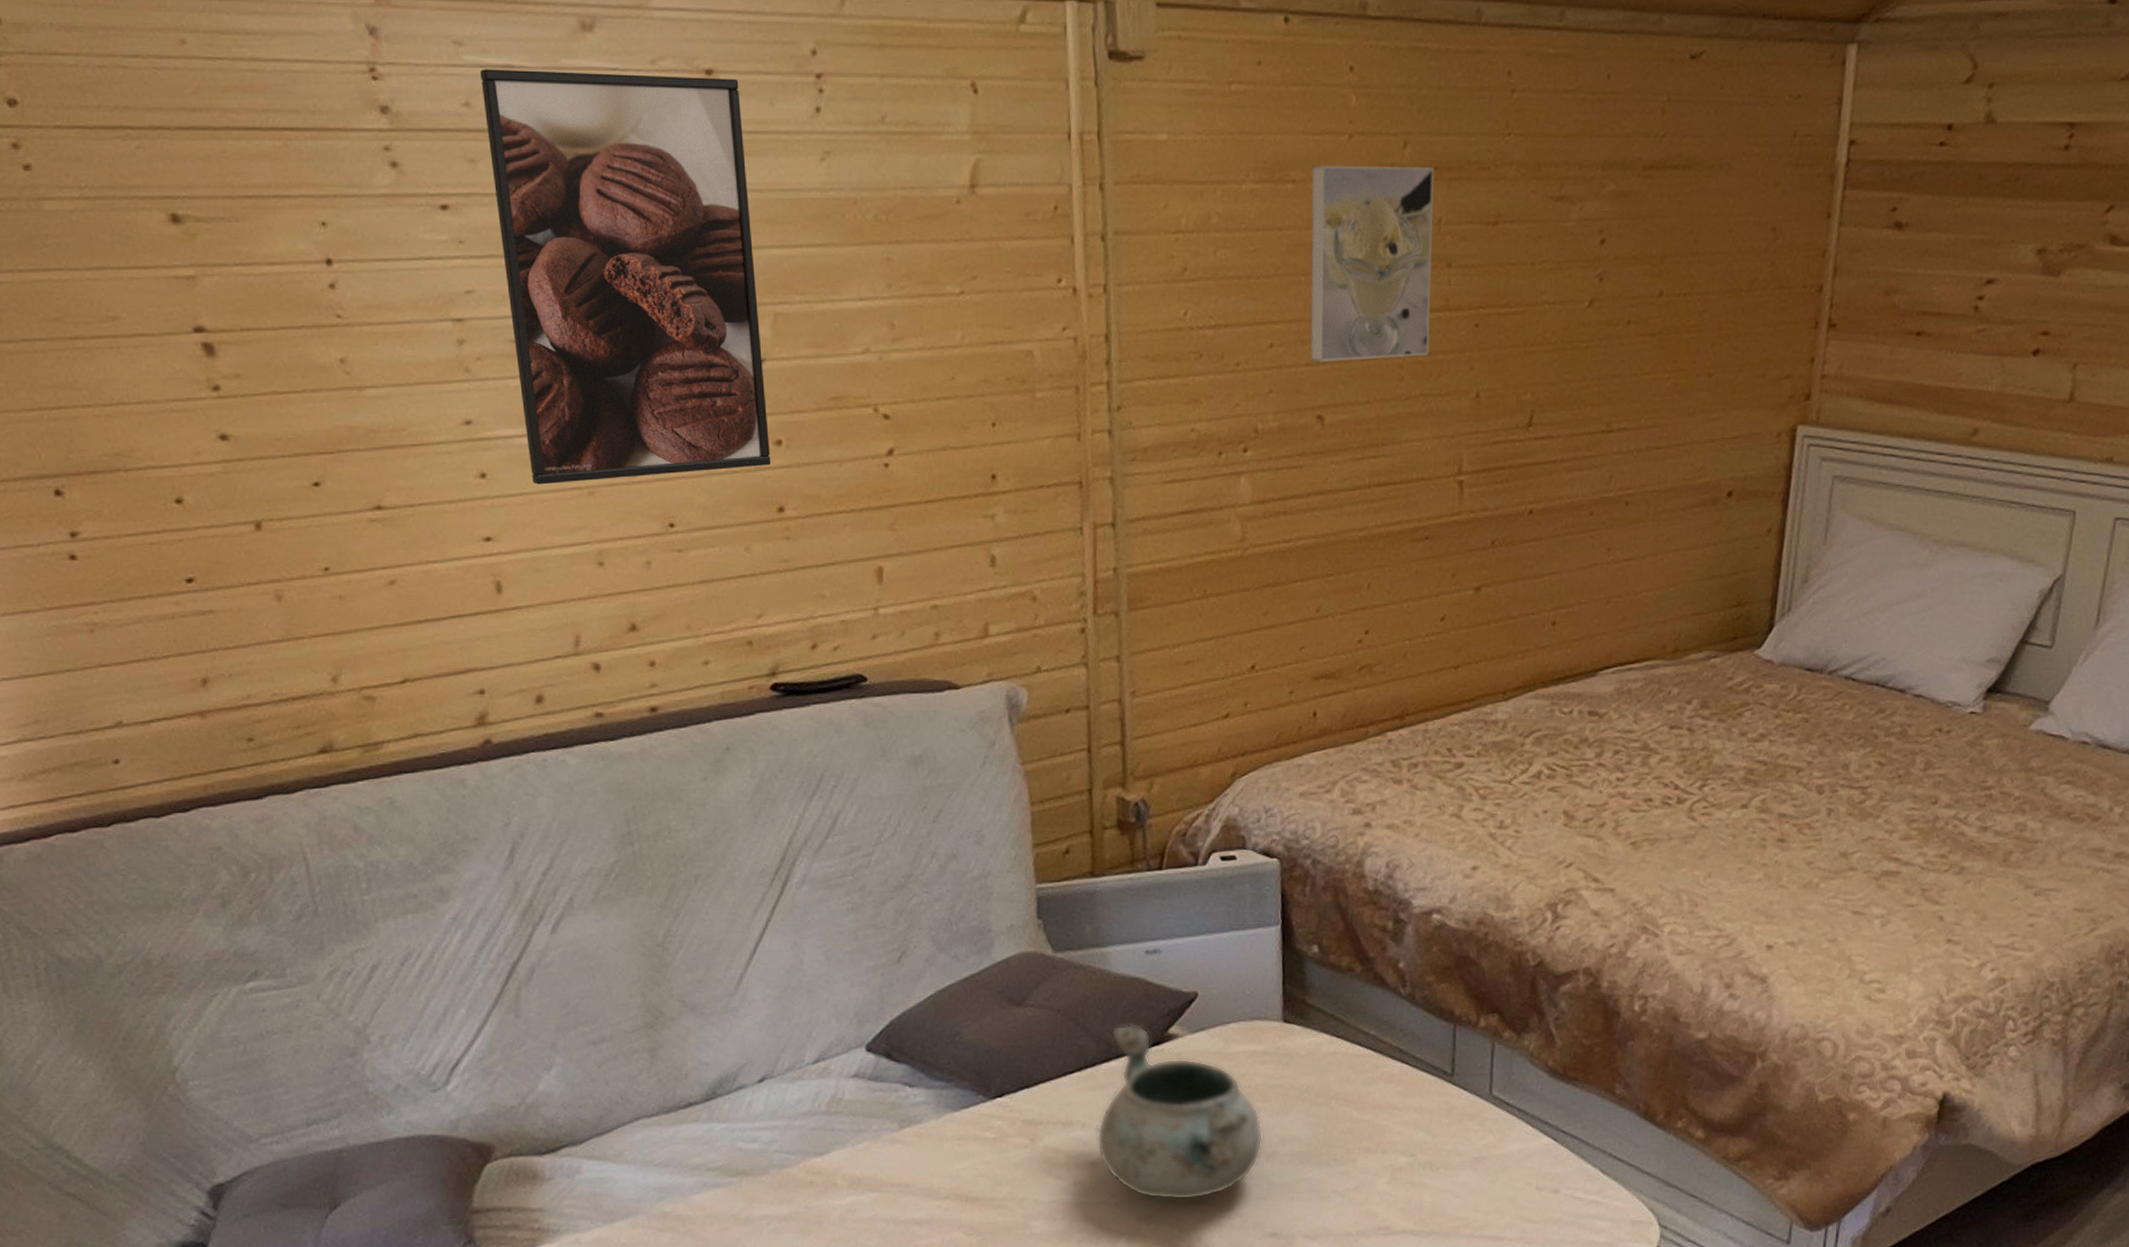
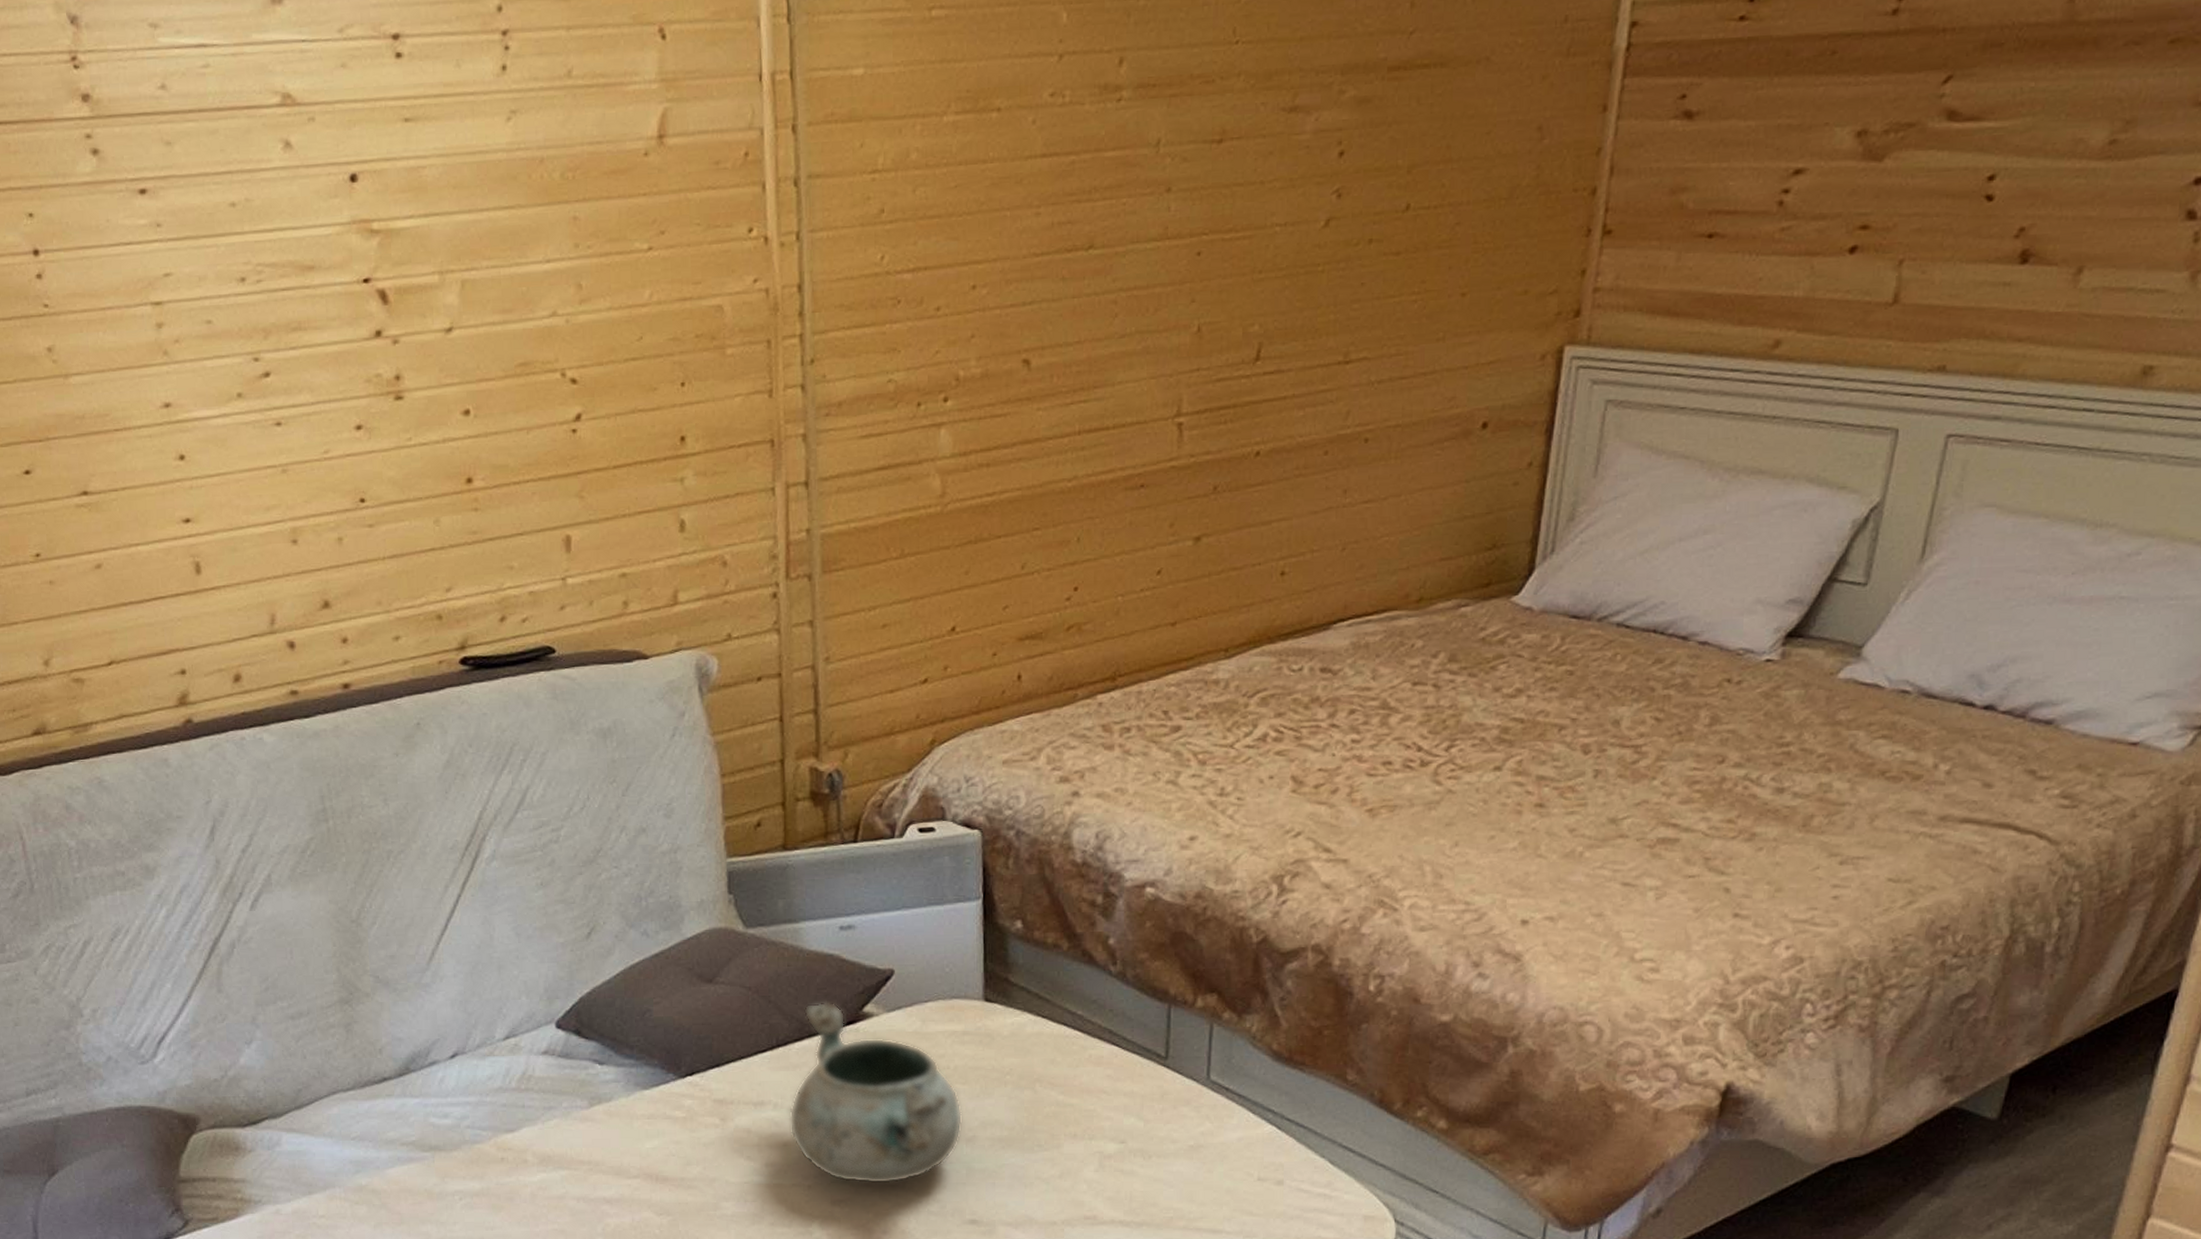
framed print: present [480,69,771,485] -> none [175,41,460,465]
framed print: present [1310,165,1434,362] -> none [1015,83,1153,303]

